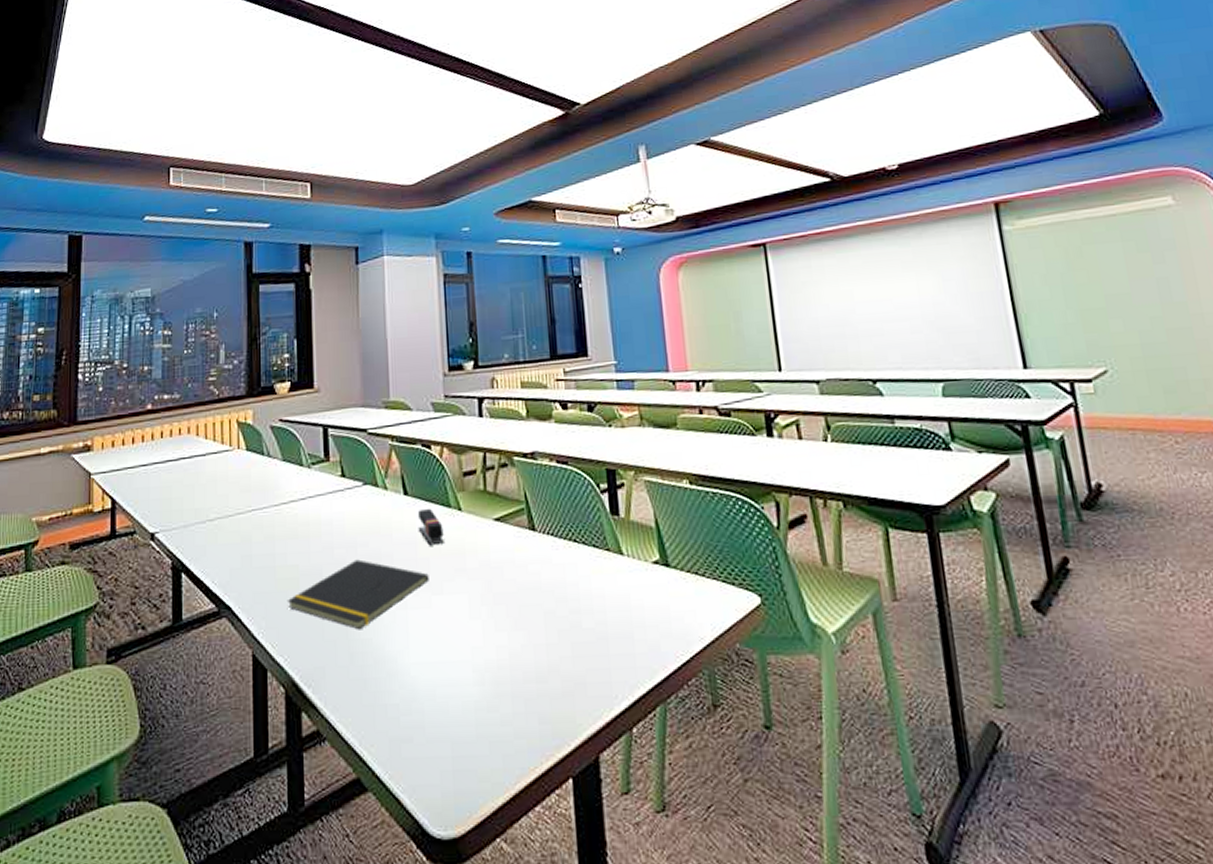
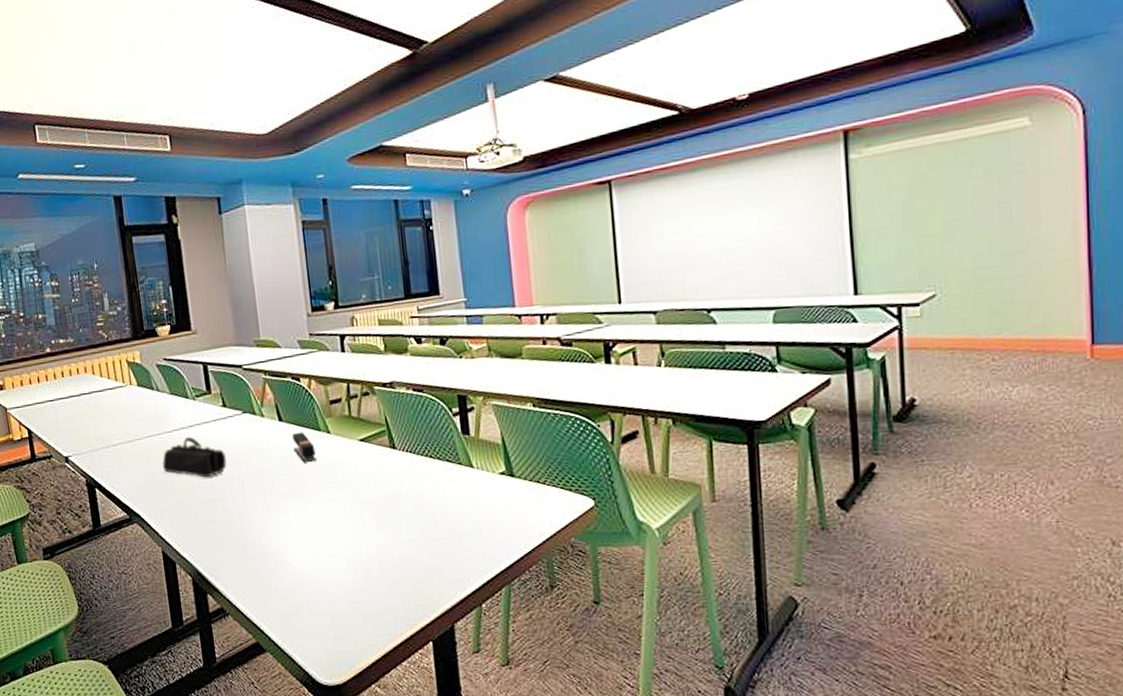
pencil case: none [265,511,340,562] -> present [162,436,227,478]
notepad: present [287,559,429,630] -> none [186,475,306,532]

